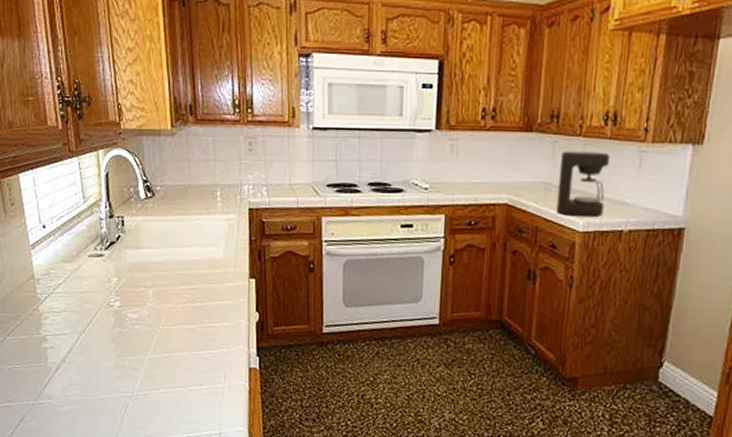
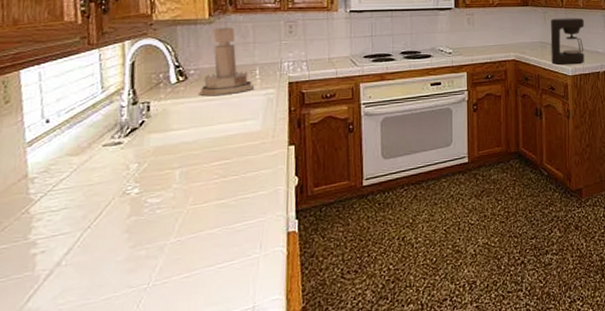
paper towel holder: none [166,141,215,217] -> present [199,28,253,96]

